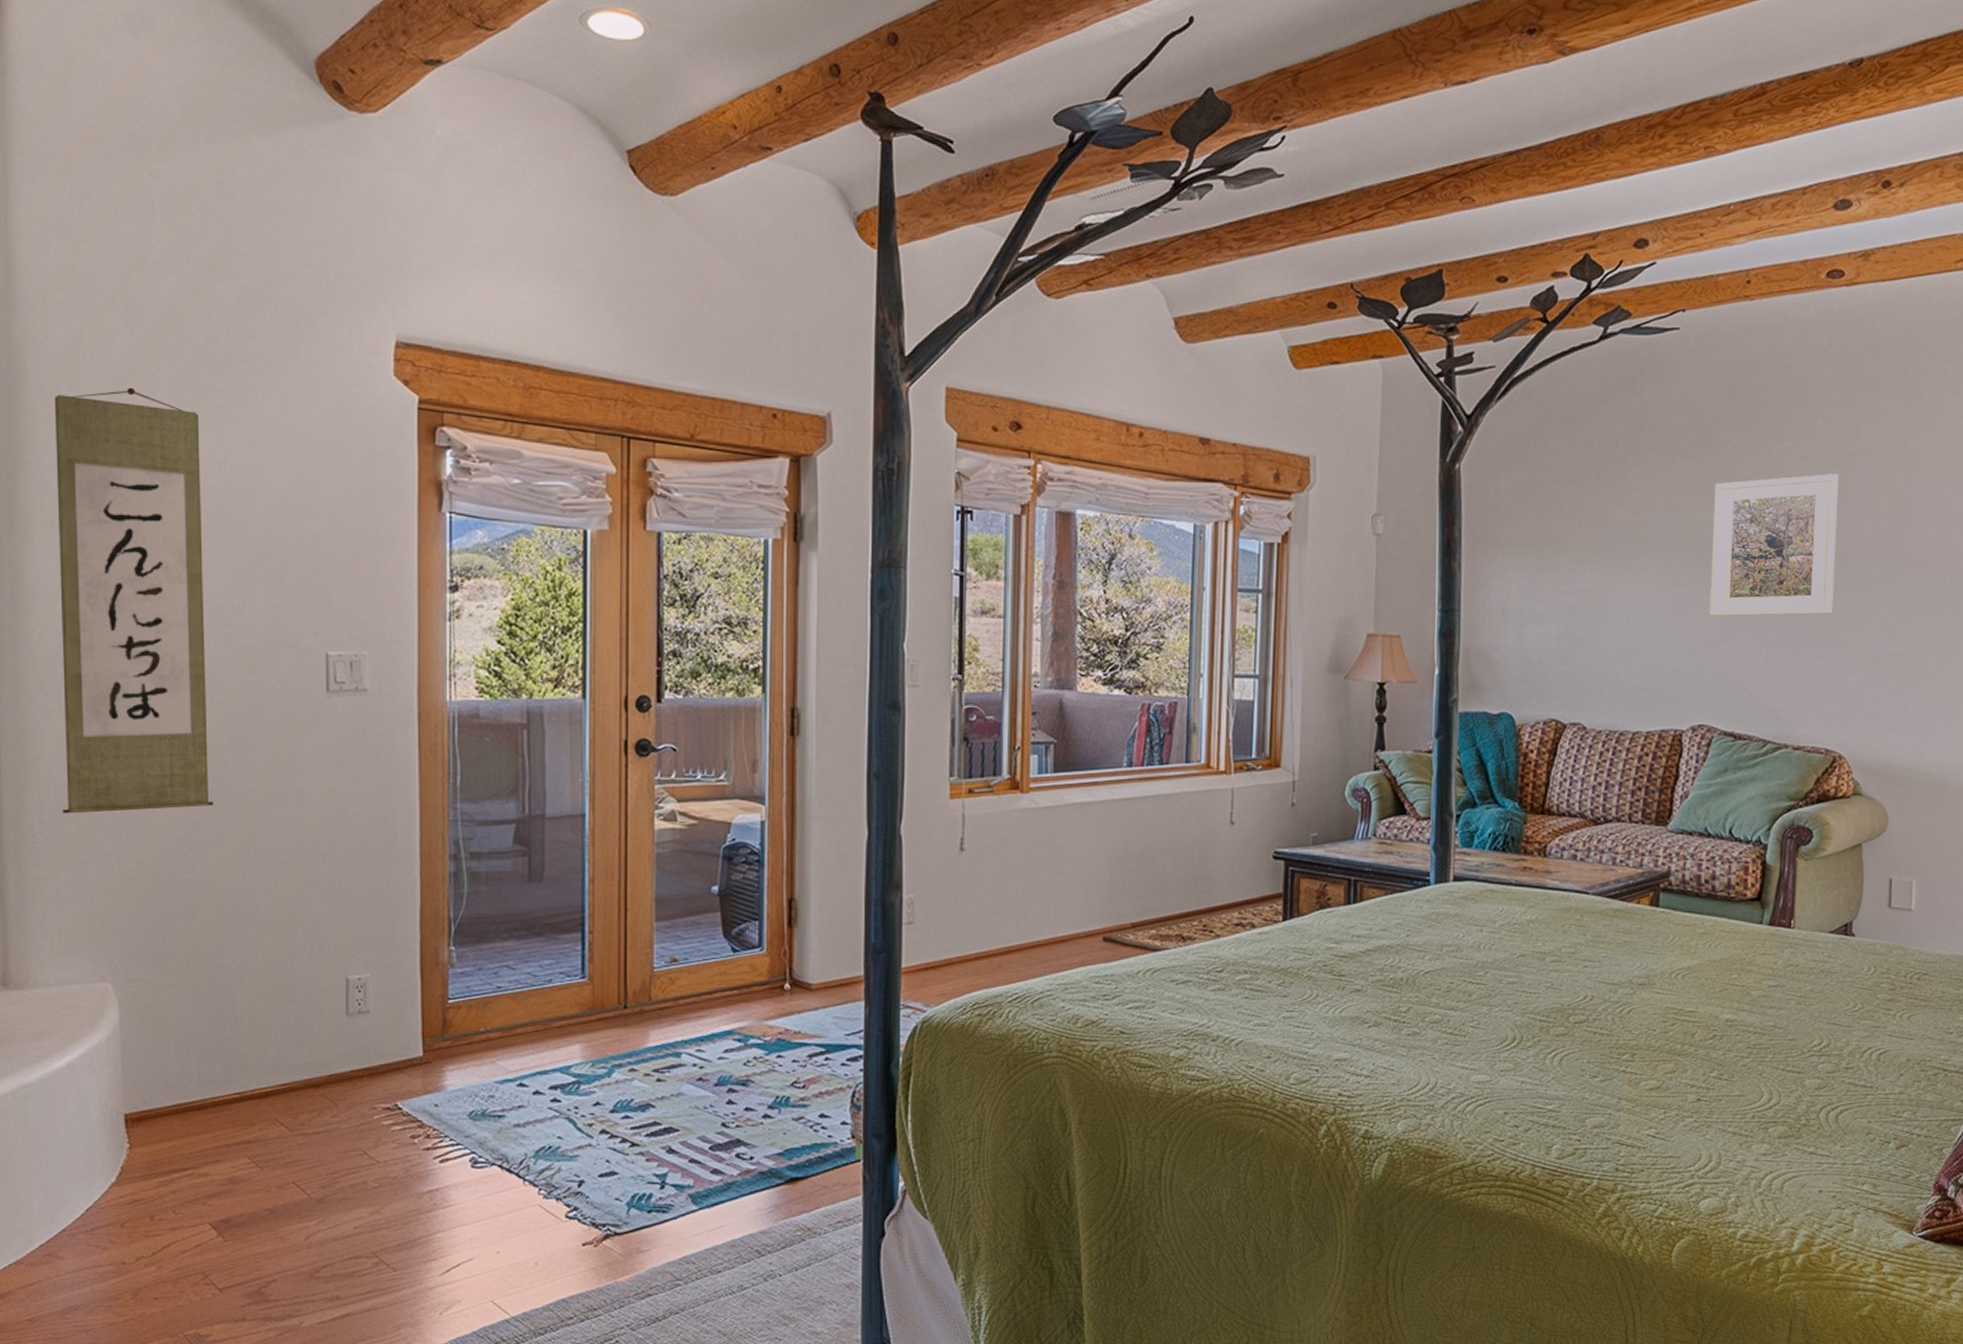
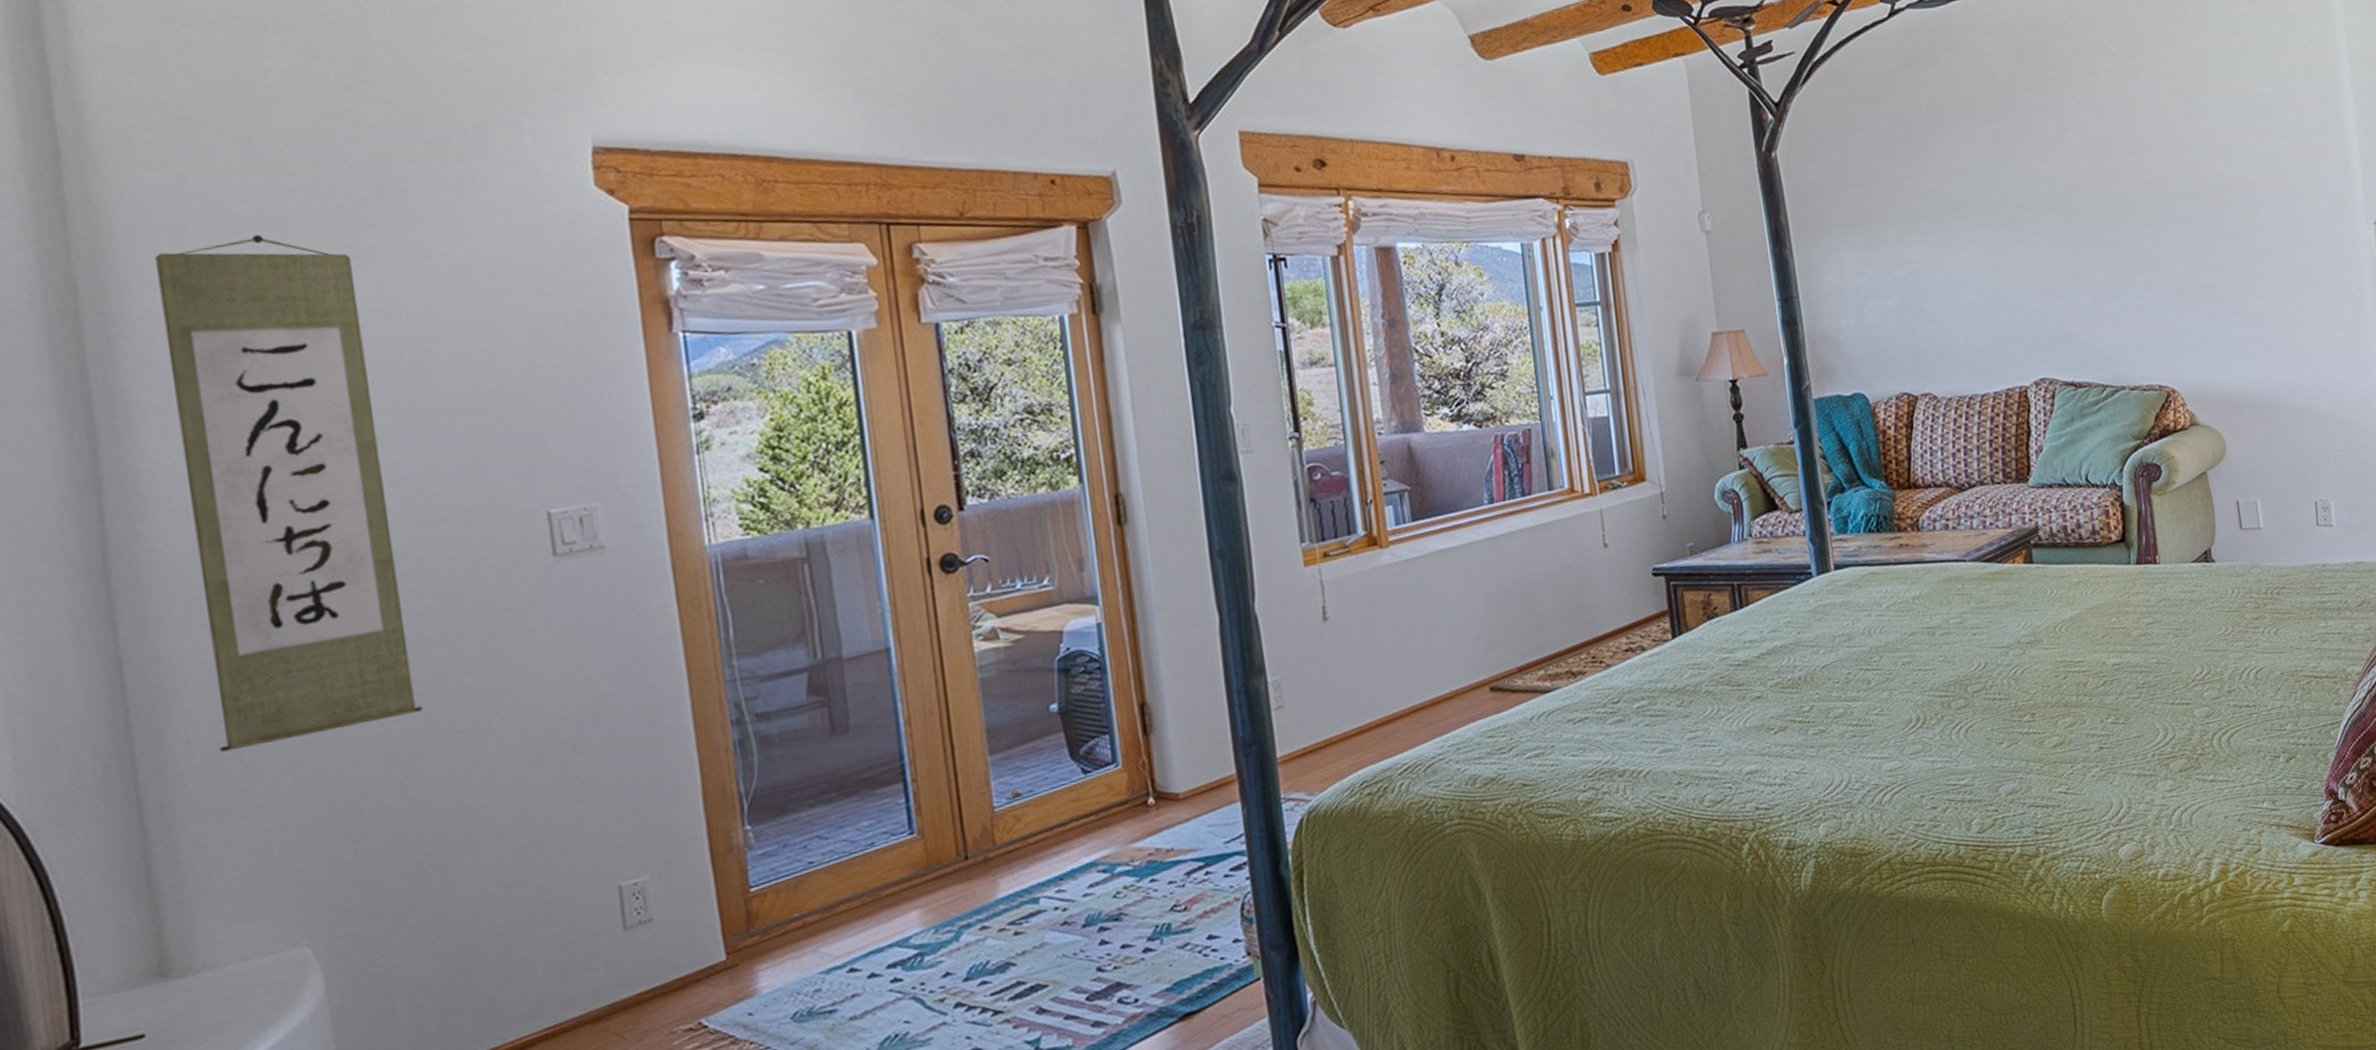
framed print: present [1709,474,1839,617] -> none [2017,122,2144,272]

